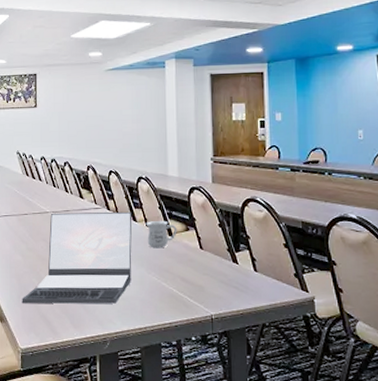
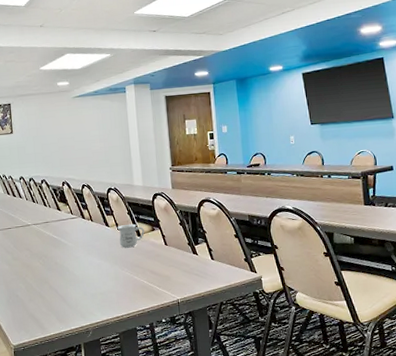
laptop: present [22,211,132,304] -> none [11,218,108,307]

